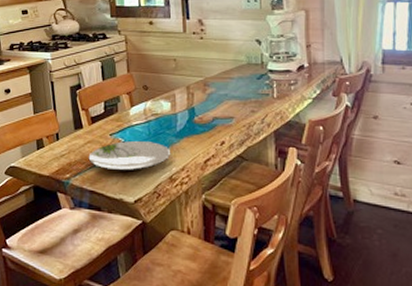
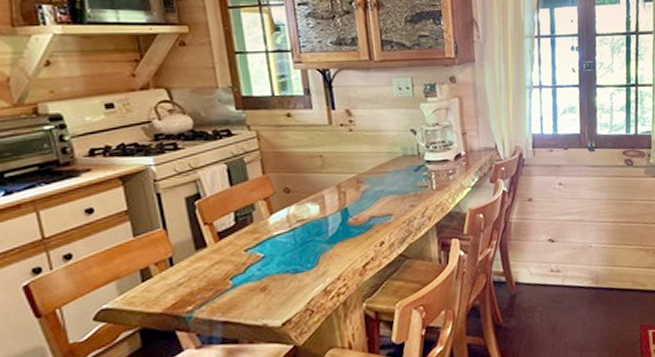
plate: present [88,141,171,171] -> none [217,252,324,293]

